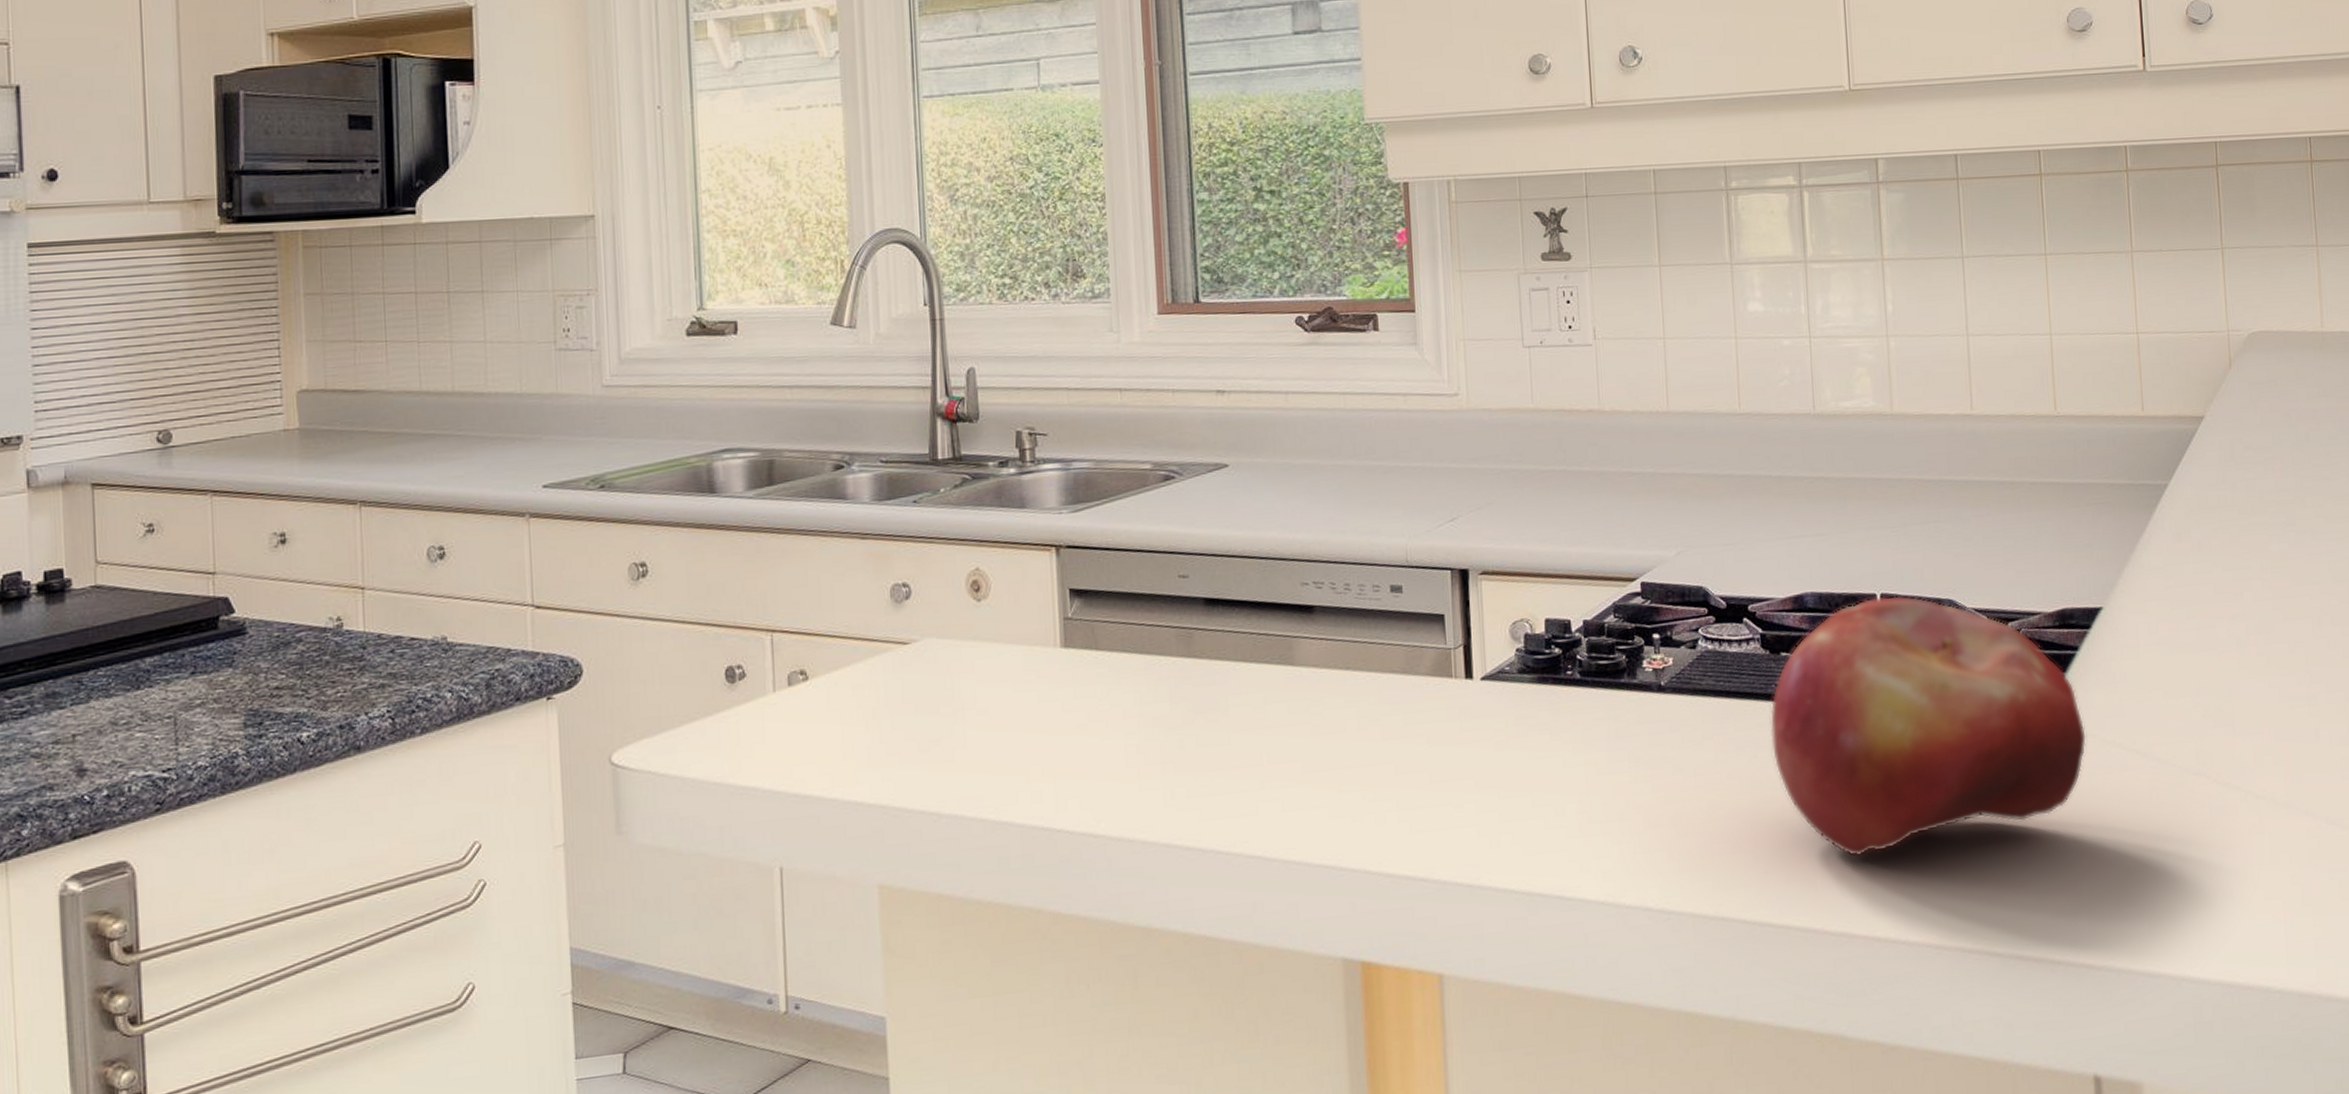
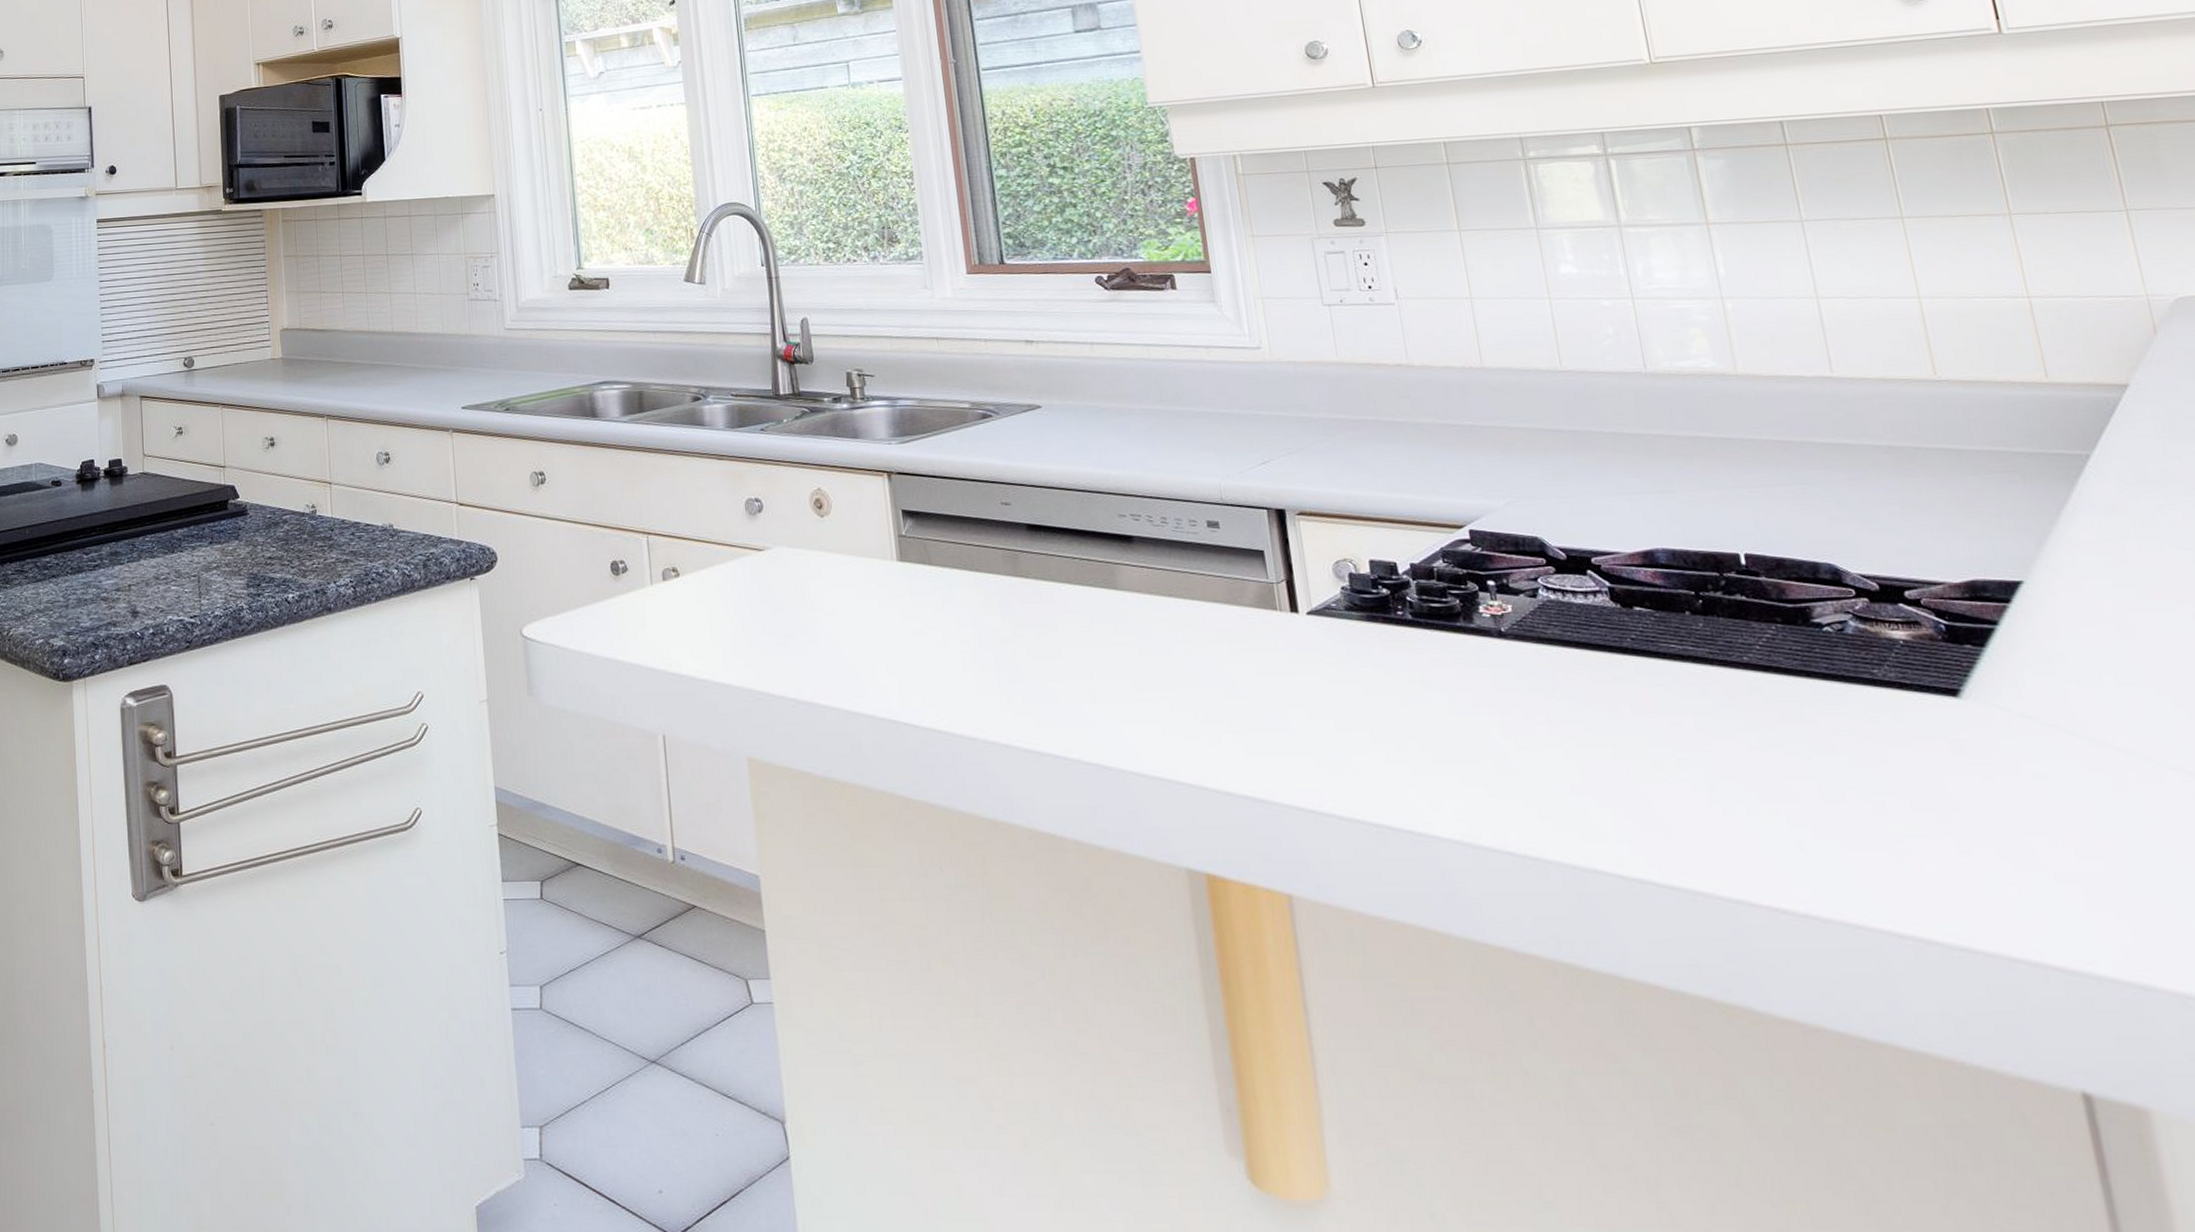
fruit: present [1770,595,2087,857] -> none [1628,556,2022,822]

